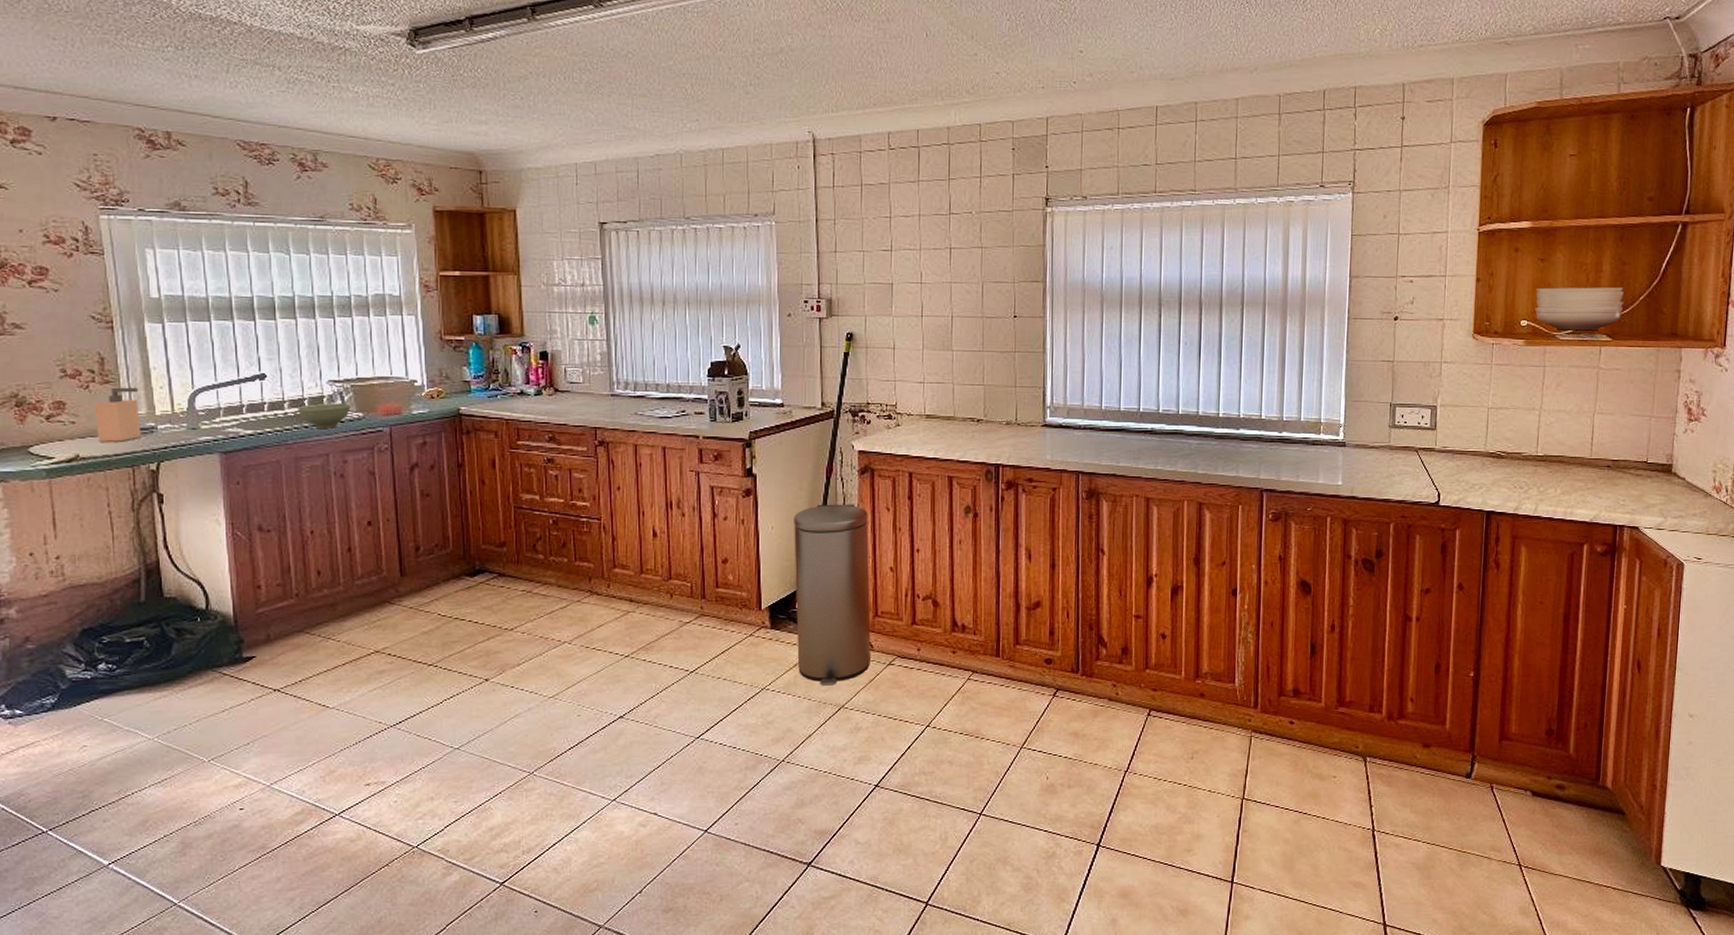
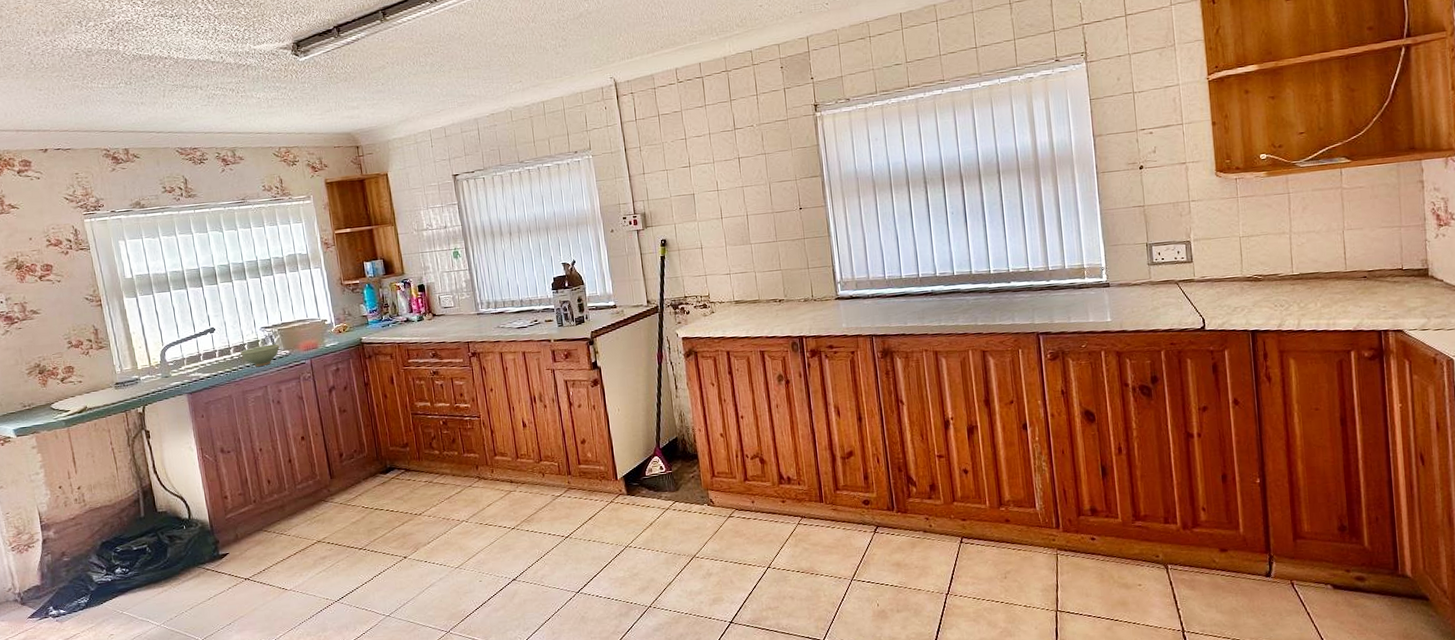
soap dispenser: present [94,387,141,442] -> none [94,349,129,395]
pedal bin: present [794,504,871,686] -> none [635,383,714,540]
bowl: present [1534,286,1625,331] -> none [1269,111,1359,159]

